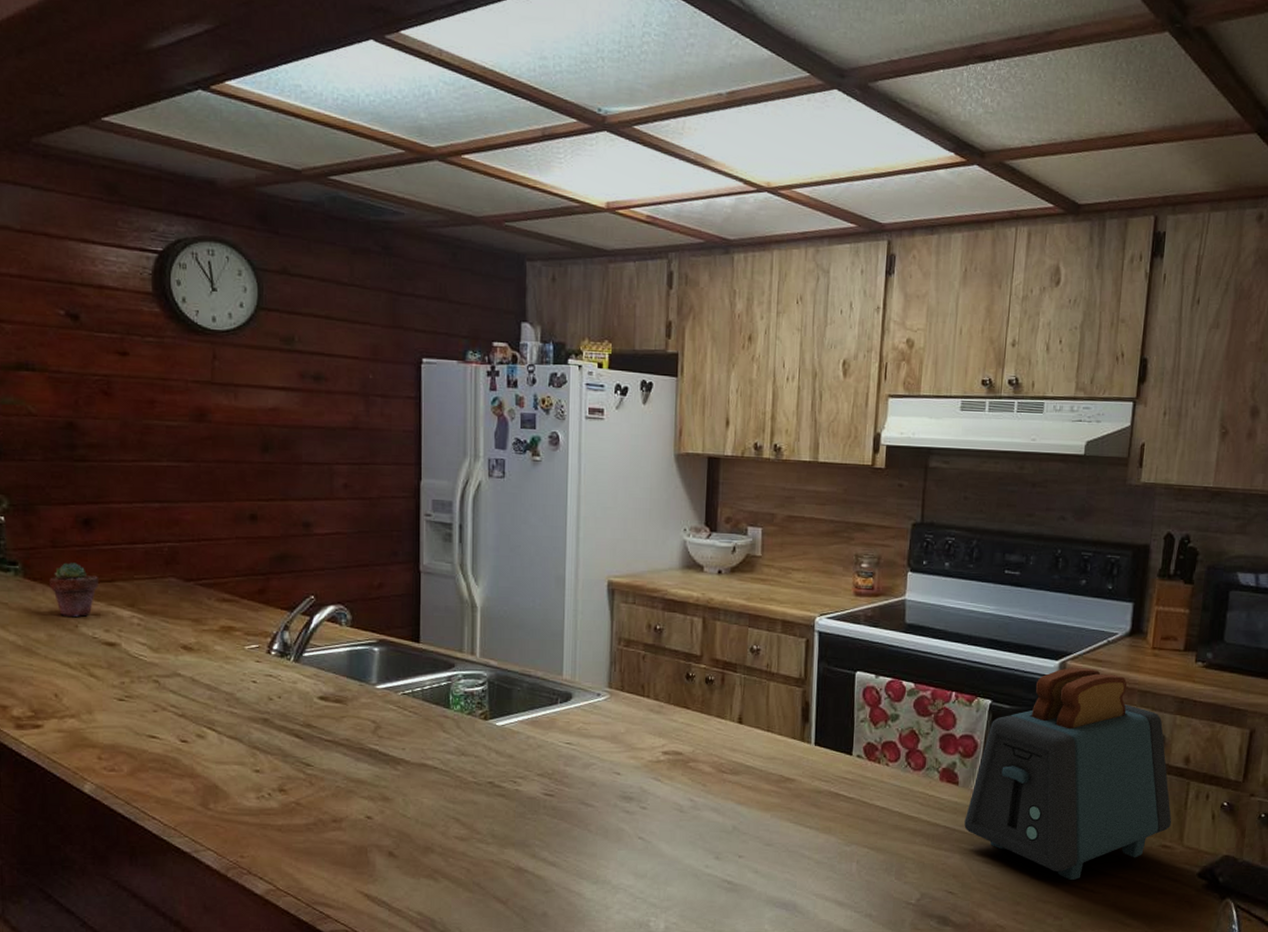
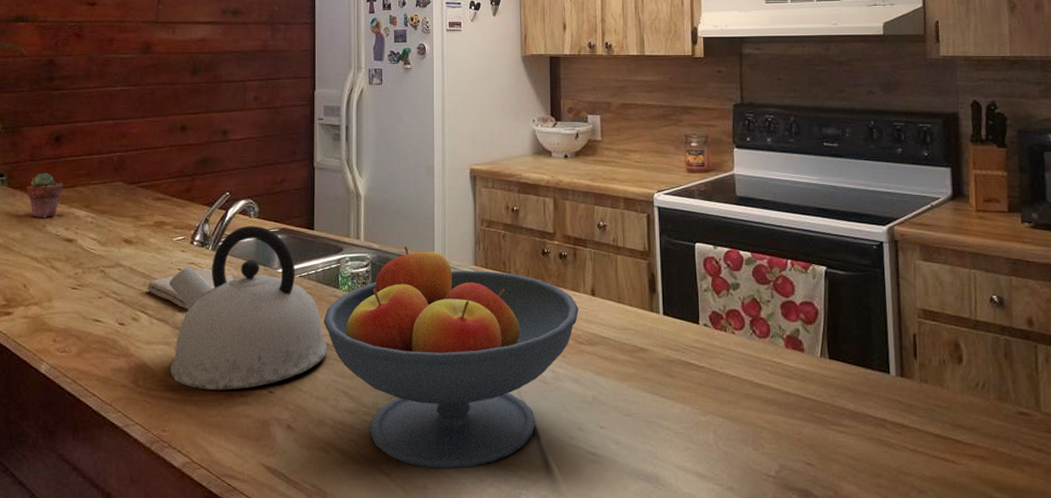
washcloth: none [215,681,323,728] -> present [147,268,235,310]
kettle: none [241,635,436,815] -> present [168,225,328,390]
fruit bowl: none [431,664,724,896] -> present [323,246,579,469]
toaster: present [964,667,1172,880] -> none [814,231,1026,450]

